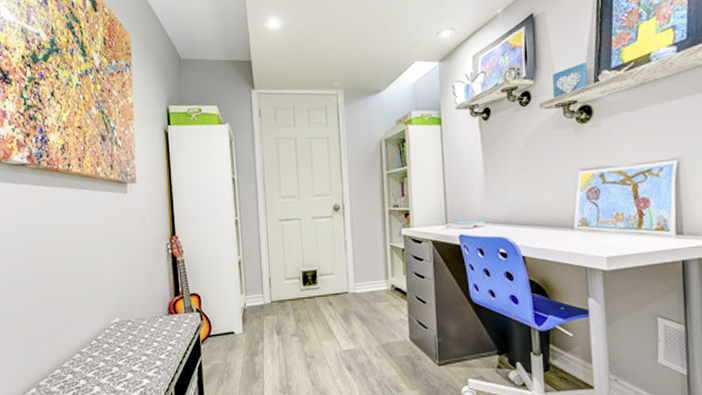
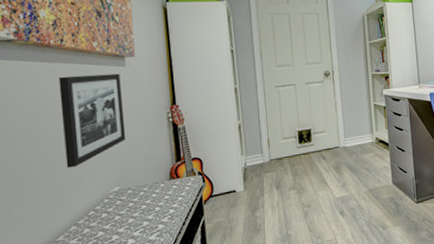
picture frame: none [66,200,127,295] -> present [59,73,126,168]

